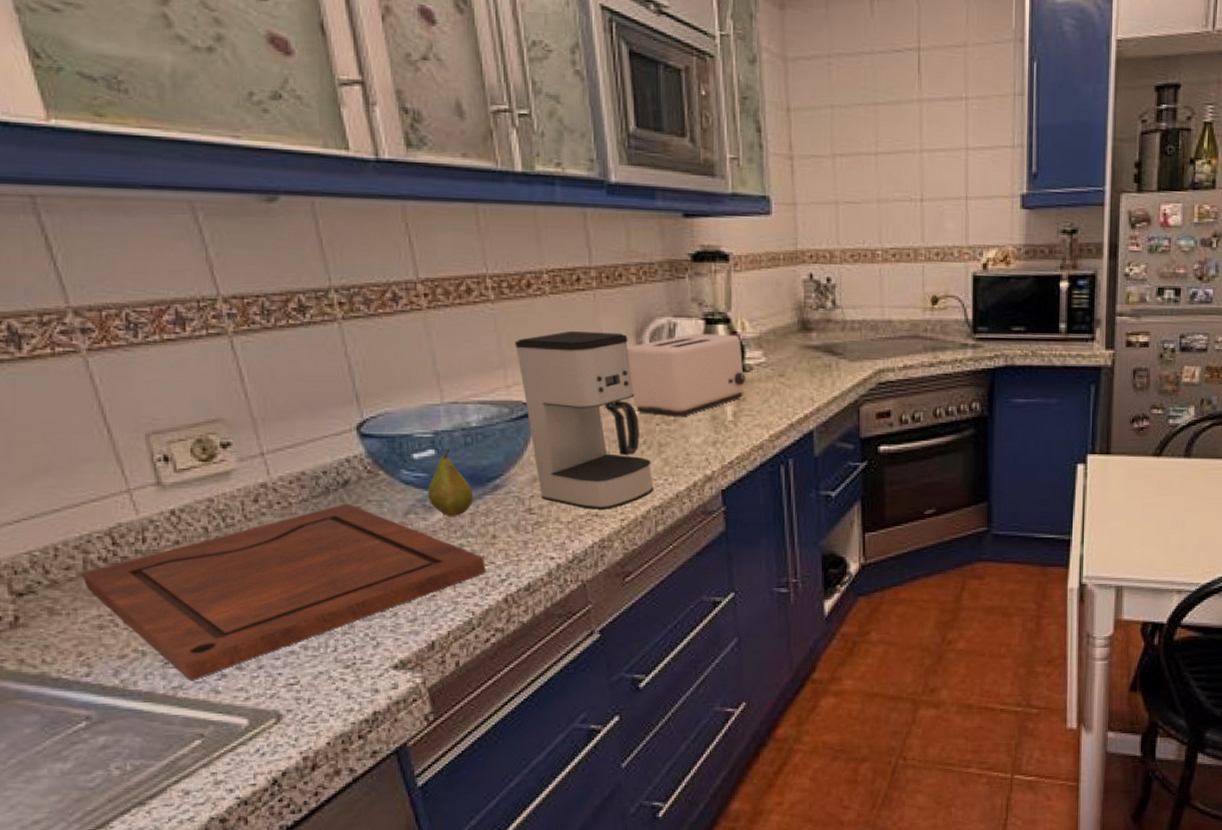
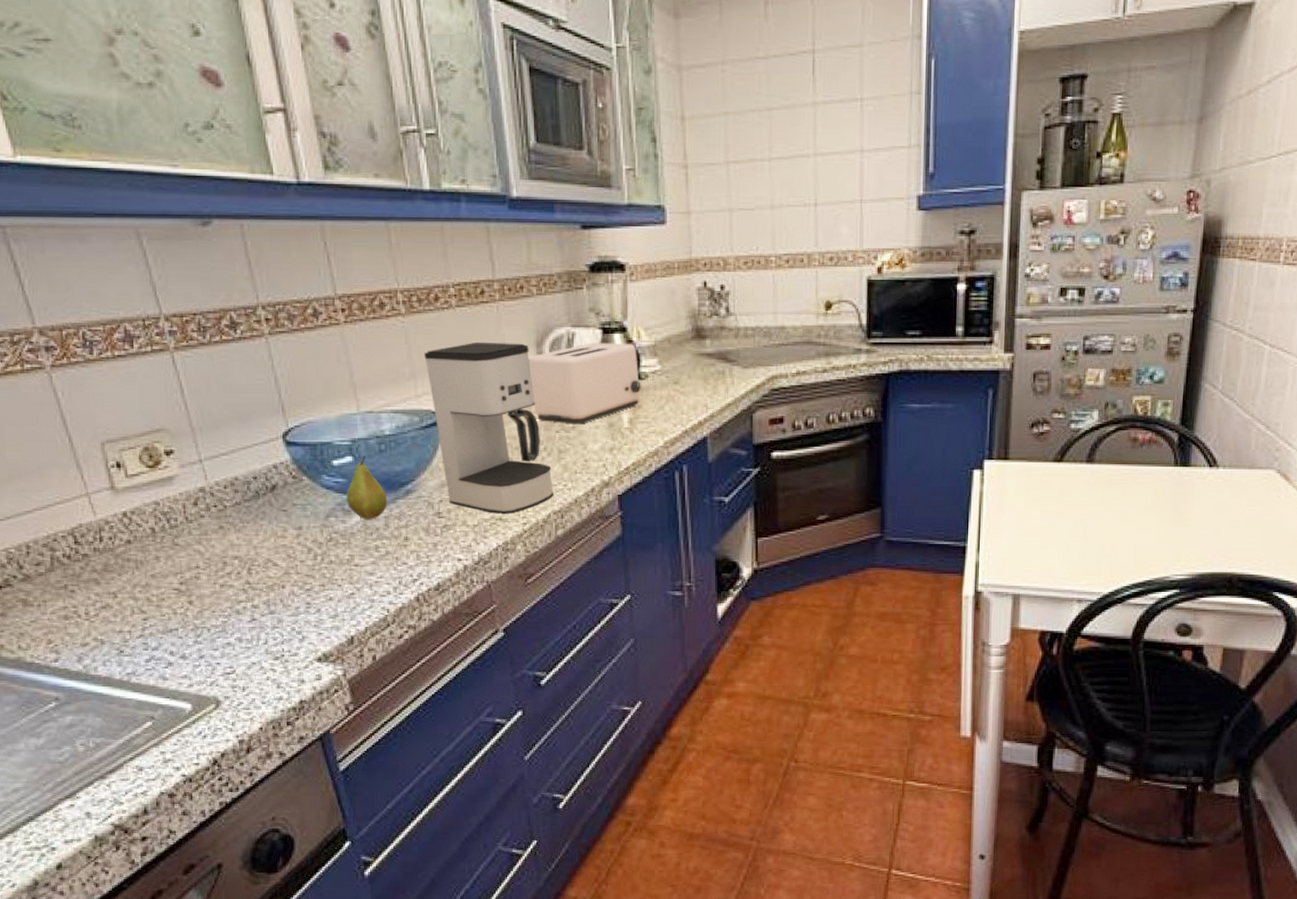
cutting board: present [82,503,486,680] -> none [50,507,400,667]

